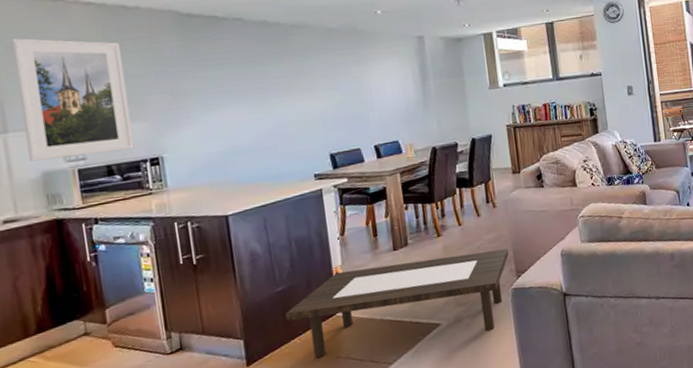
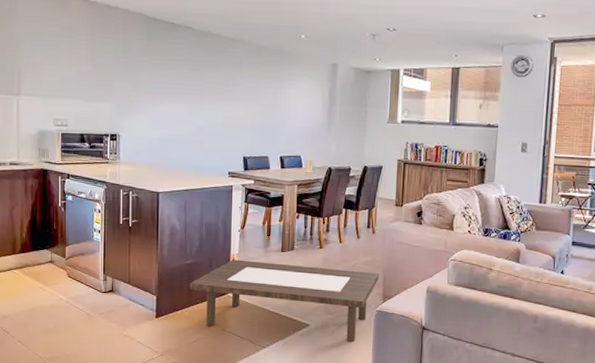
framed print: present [12,38,134,162] -> none [31,22,102,124]

